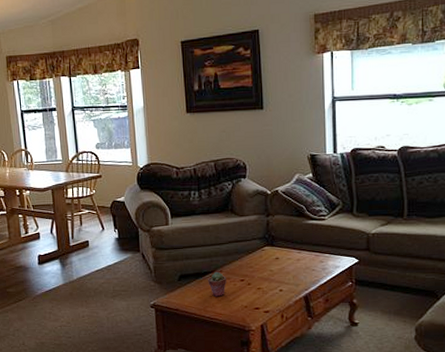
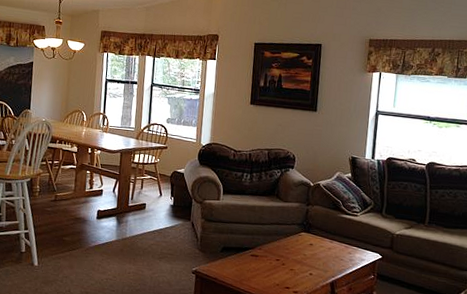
potted succulent: present [208,271,226,297] -> none [247,248,264,272]

